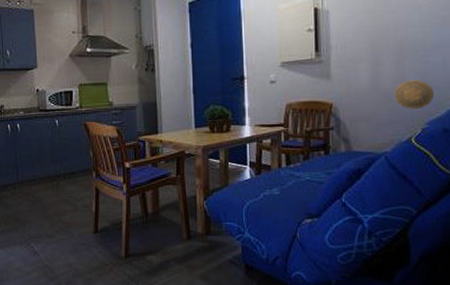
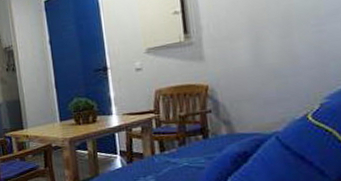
decorative plate: present [394,80,434,109] -> none [282,51,333,84]

